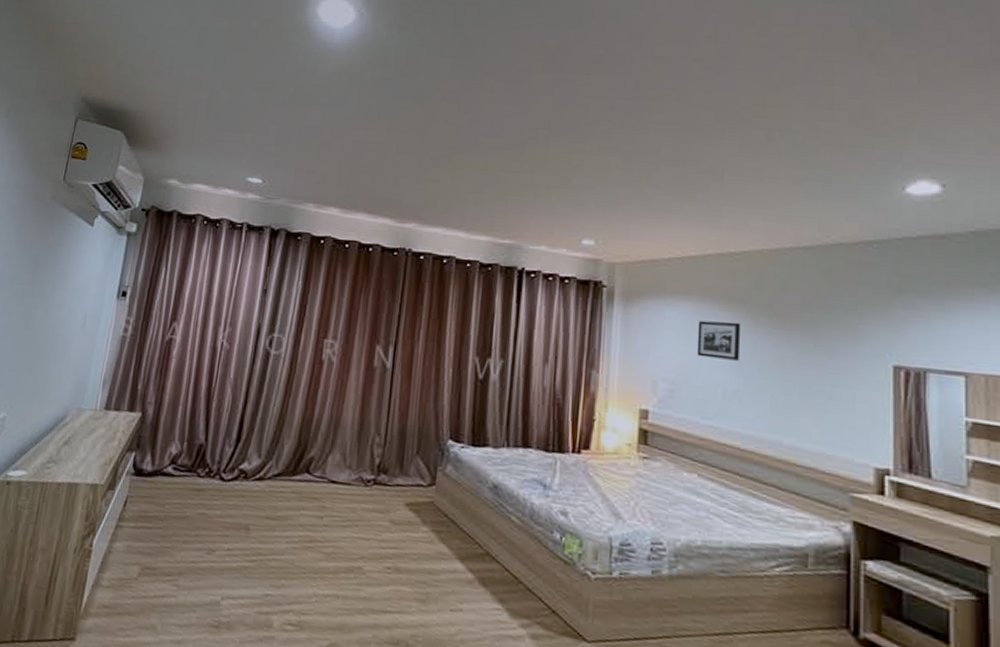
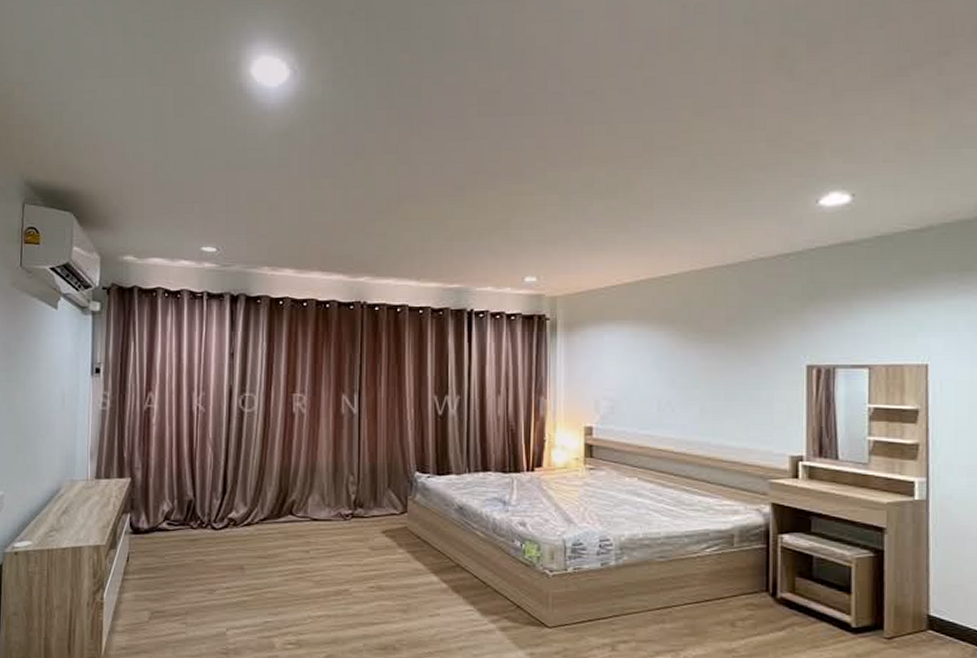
picture frame: present [696,320,741,361] -> none [633,340,673,375]

